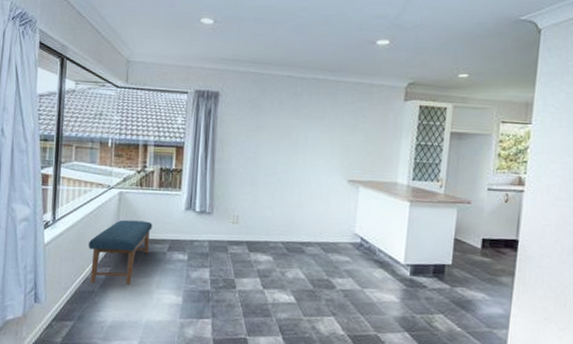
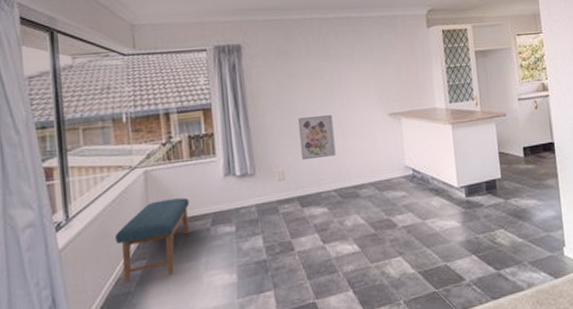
wall art: none [256,169,292,211] -> present [297,115,336,161]

